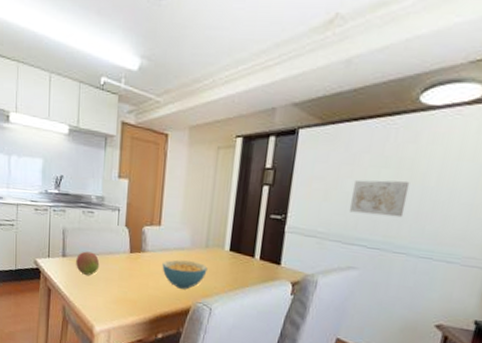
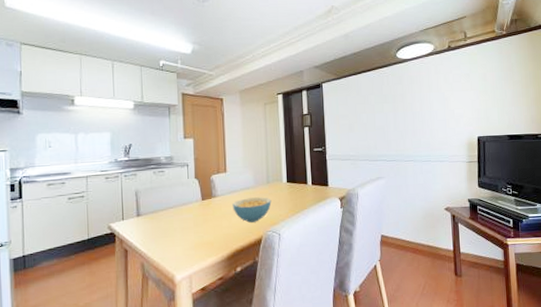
fruit: present [76,251,100,276] -> none [151,207,175,229]
wall art: present [349,180,410,218] -> none [367,110,405,137]

